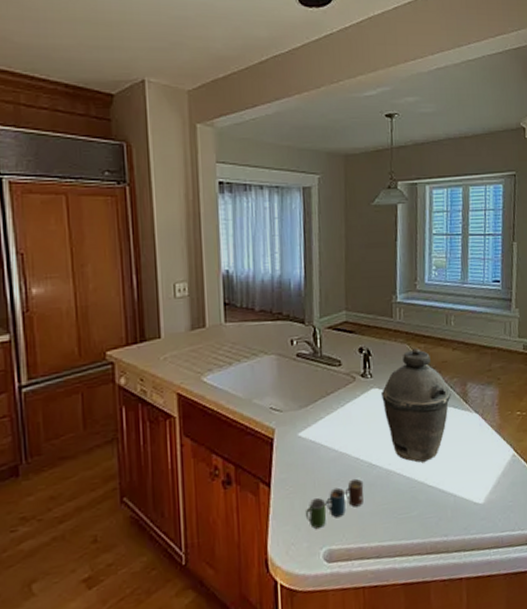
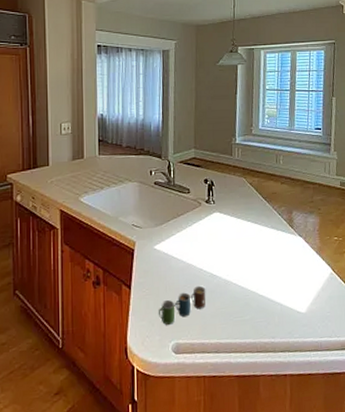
kettle: present [380,349,451,463] -> none [221,182,279,275]

